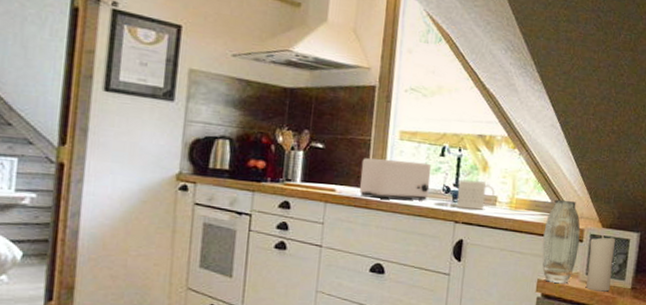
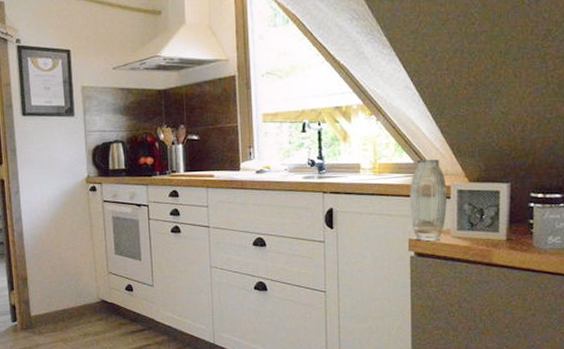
toaster: present [359,158,432,201] -> none [232,140,296,180]
mug: present [457,179,495,210] -> none [321,150,358,179]
candle: present [585,234,615,293] -> none [458,188,484,247]

